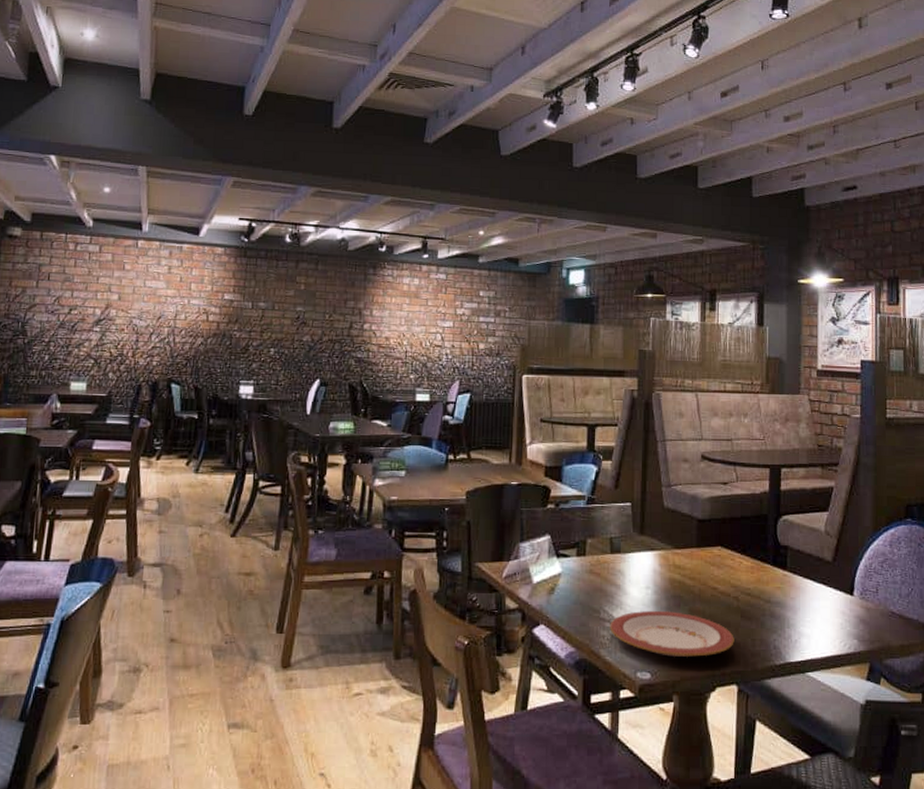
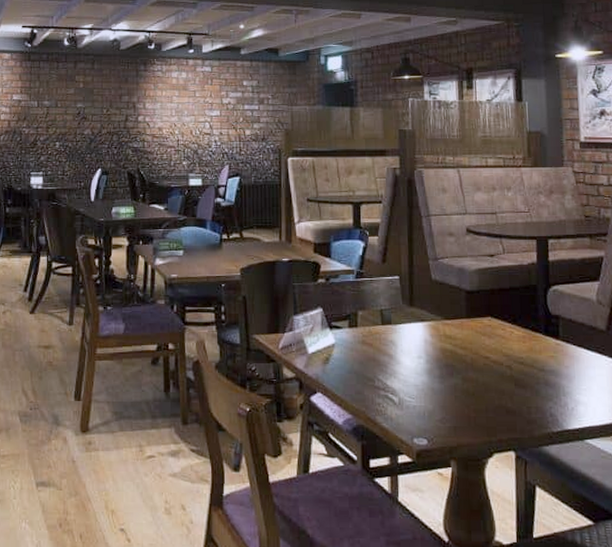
plate: present [610,611,734,657] -> none [384,380,510,424]

